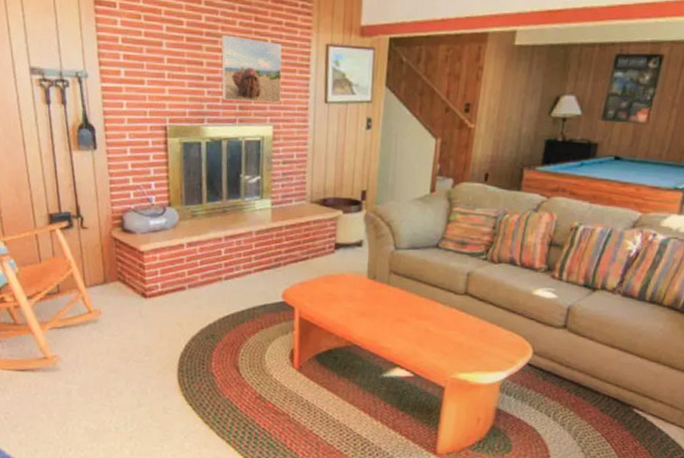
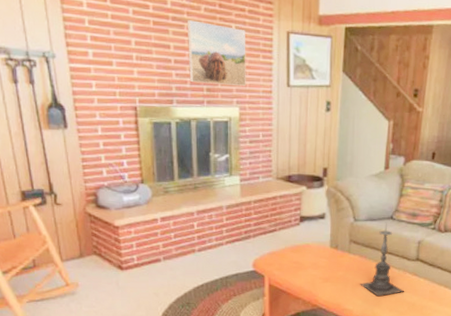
candle holder: none [400,251,450,335] -> present [360,222,404,297]

